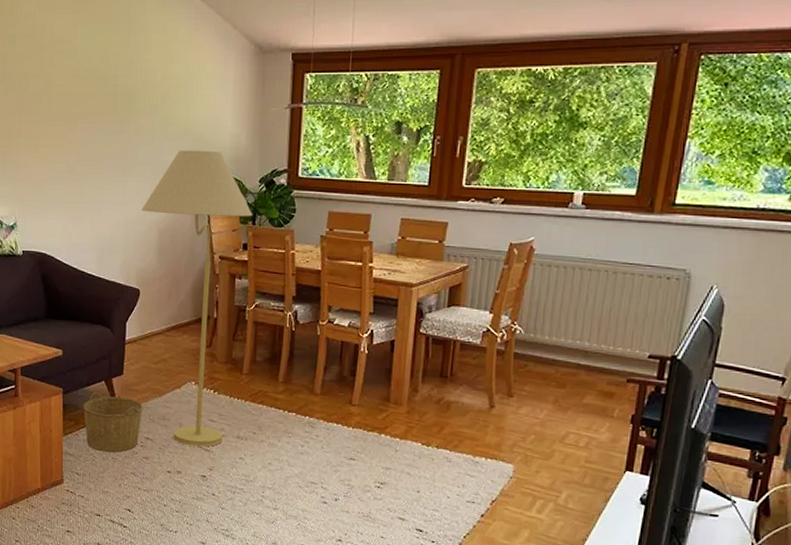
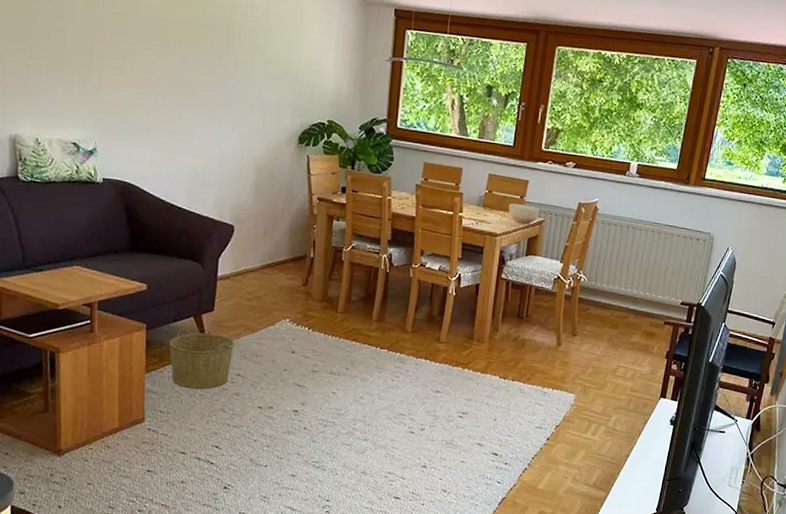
floor lamp: present [141,150,252,447] -> none [238,89,352,383]
bowl: none [425,249,462,272] -> present [508,203,540,225]

